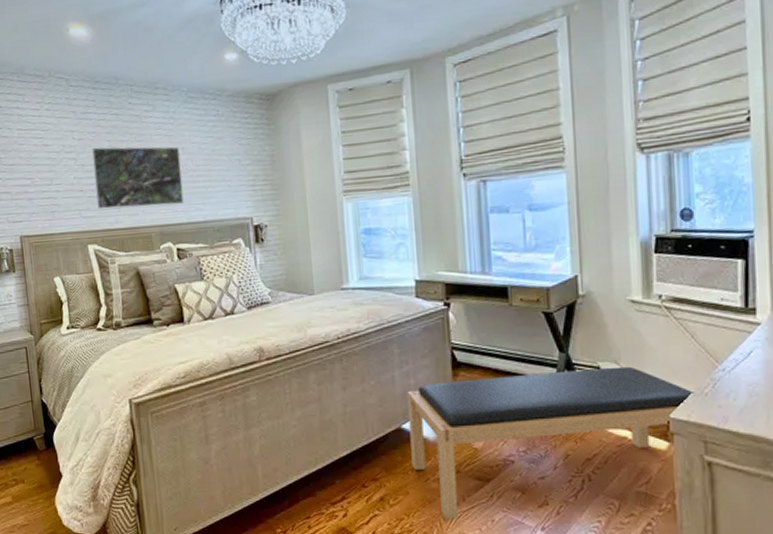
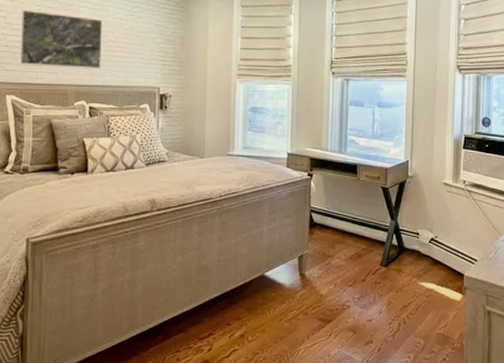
bench: present [407,366,696,519] -> none [270,234,483,353]

